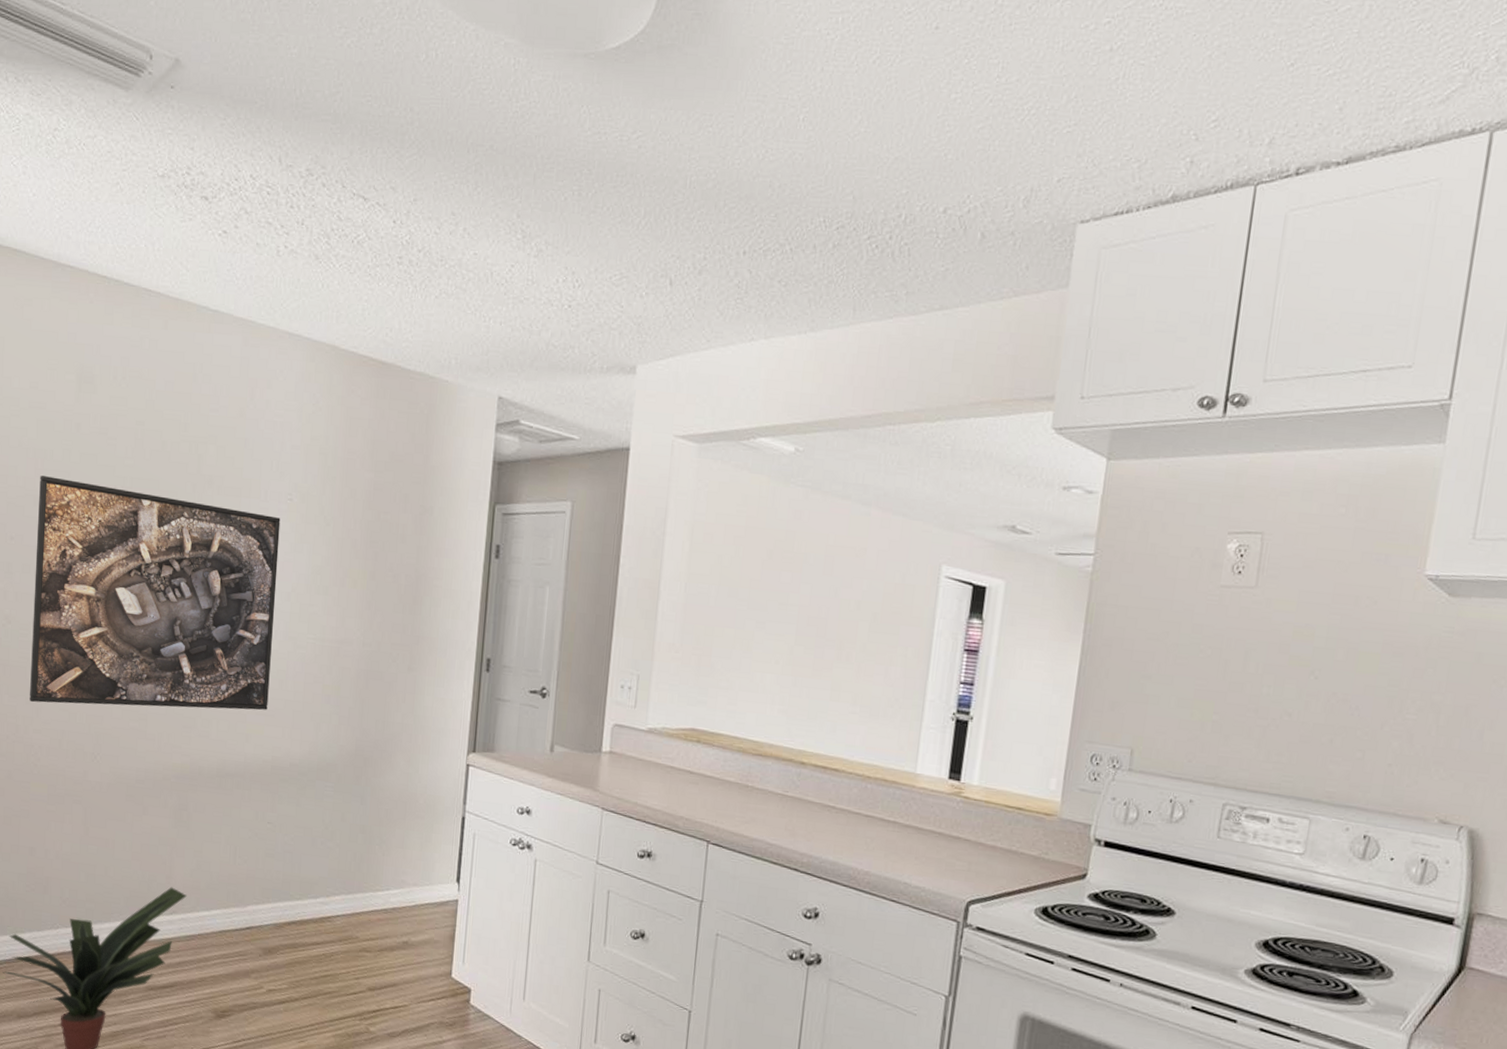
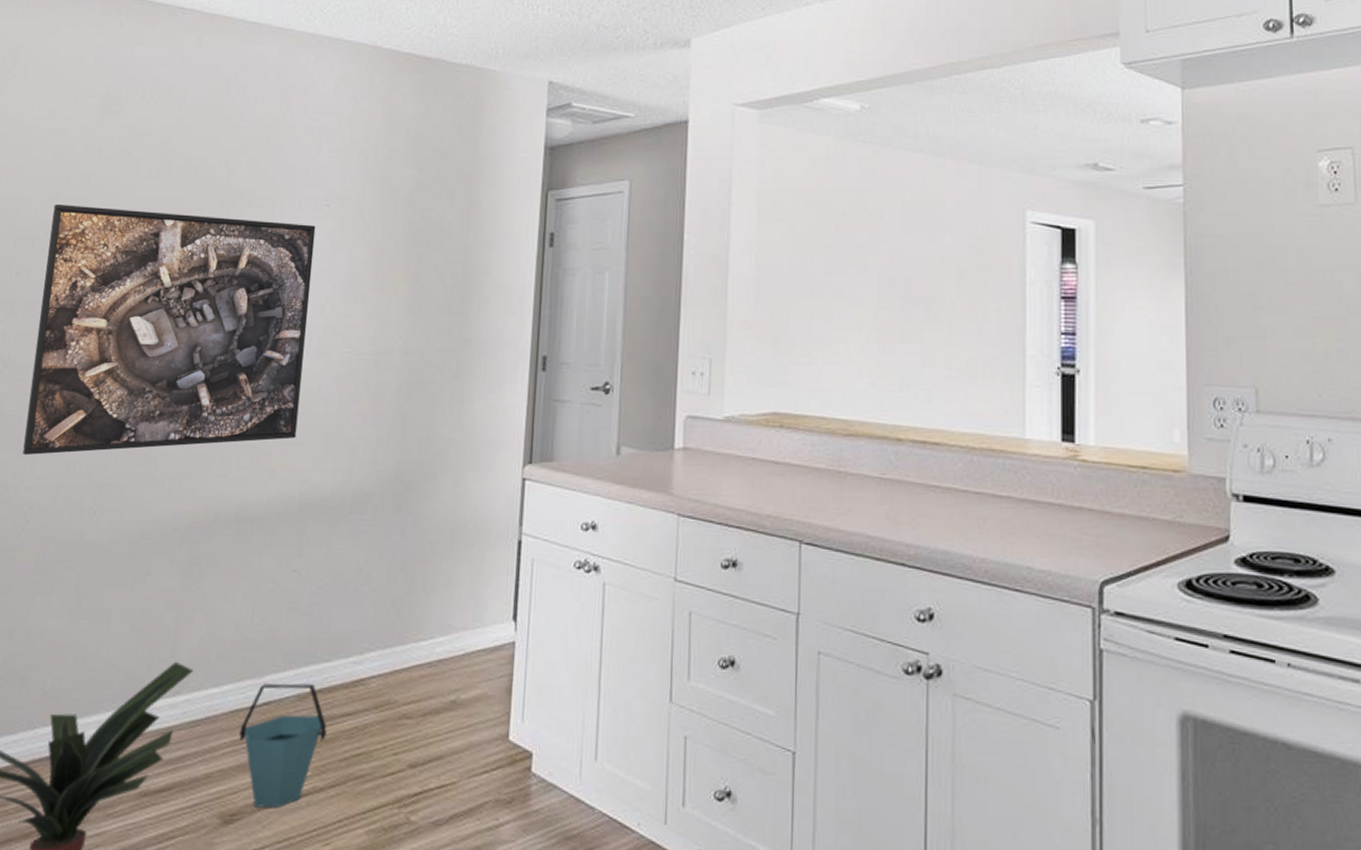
bucket: none [227,911,300,1010] -> present [239,682,327,808]

